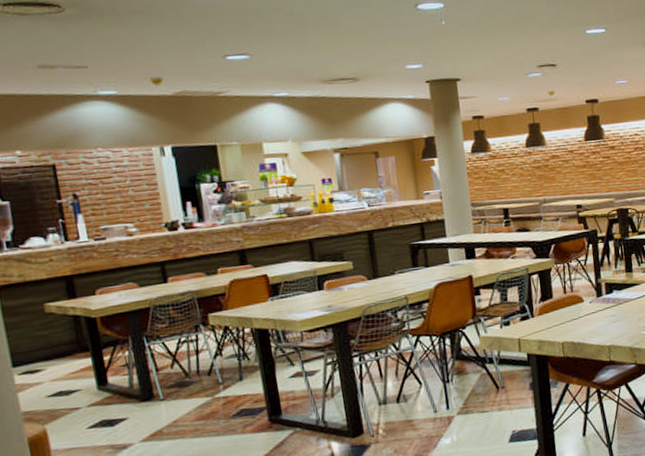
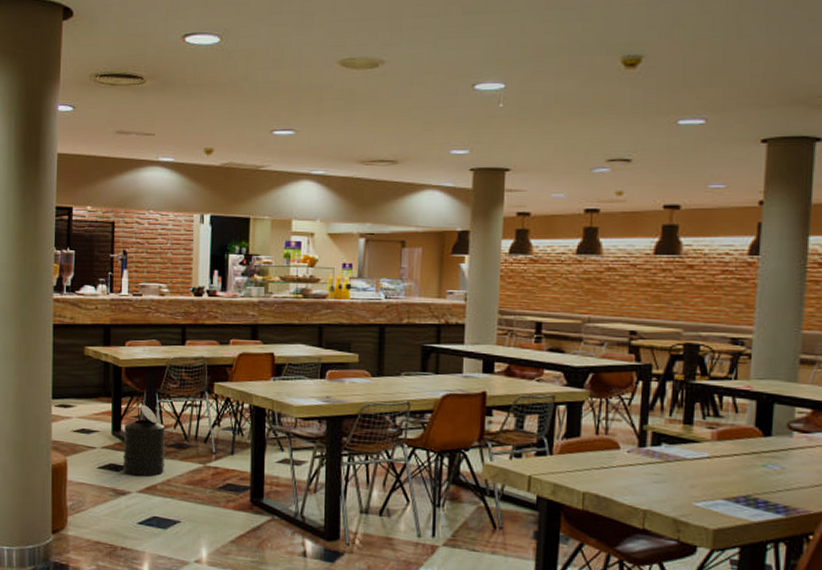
trash can: none [111,351,168,427] -> present [123,405,166,477]

